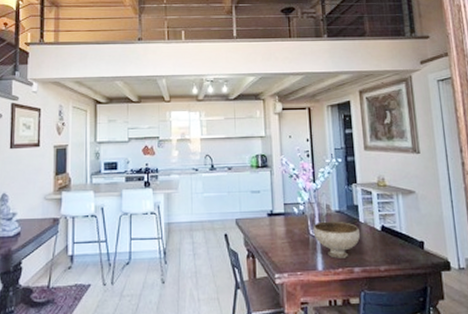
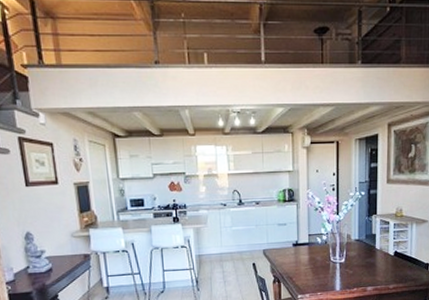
bowl: present [313,221,361,258] -> none [334,248,376,280]

